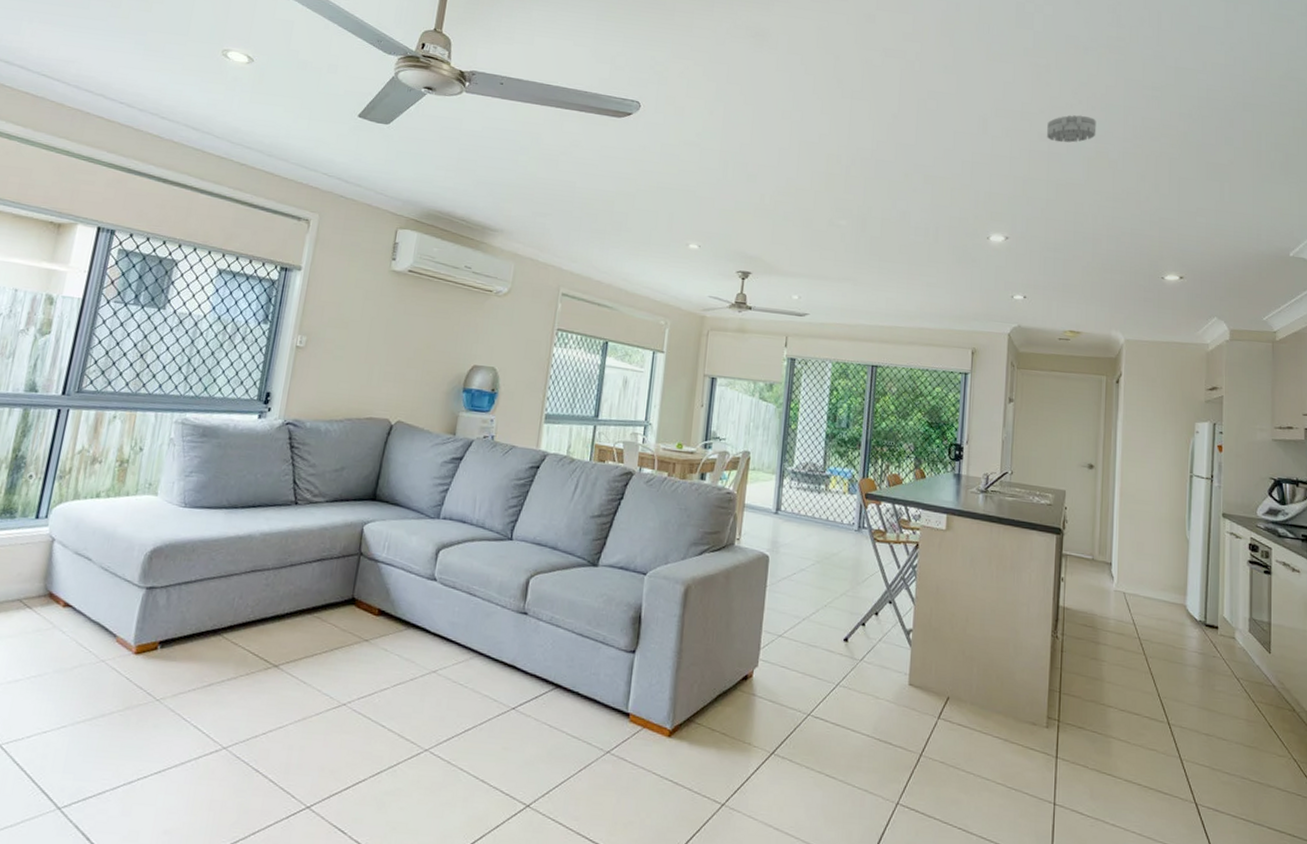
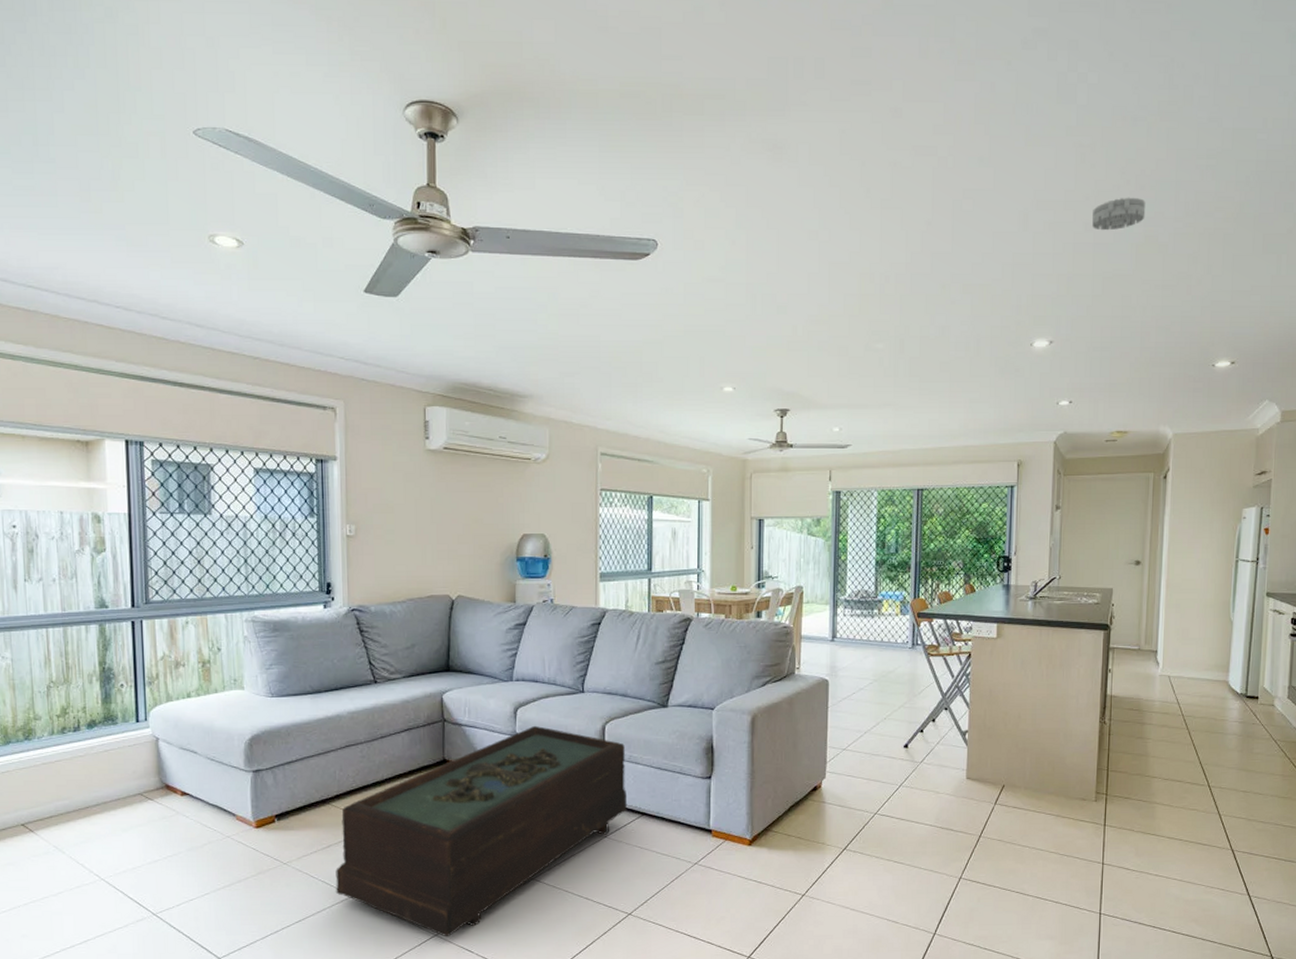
coffee table: none [207,570,548,812] -> present [335,725,627,937]

